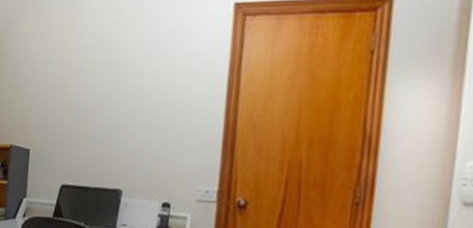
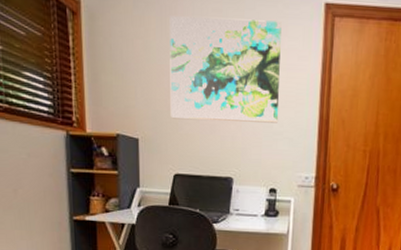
wall art: none [62,26,184,132] -> present [170,16,282,123]

